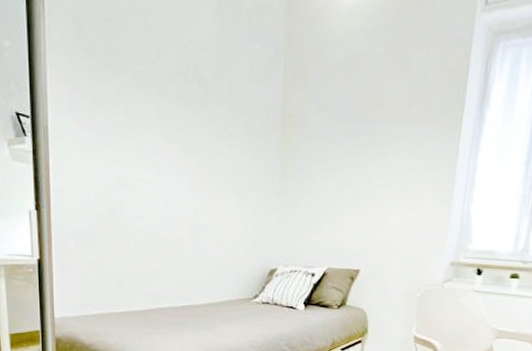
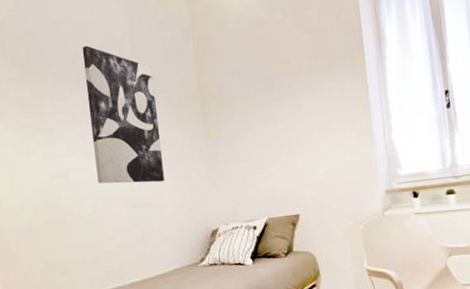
wall art: none [163,45,237,211] -> present [82,45,164,184]

